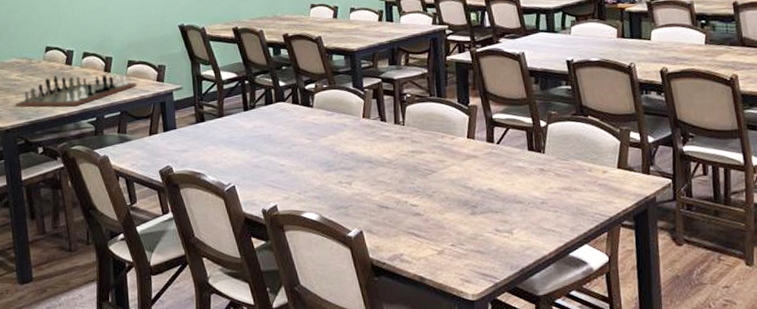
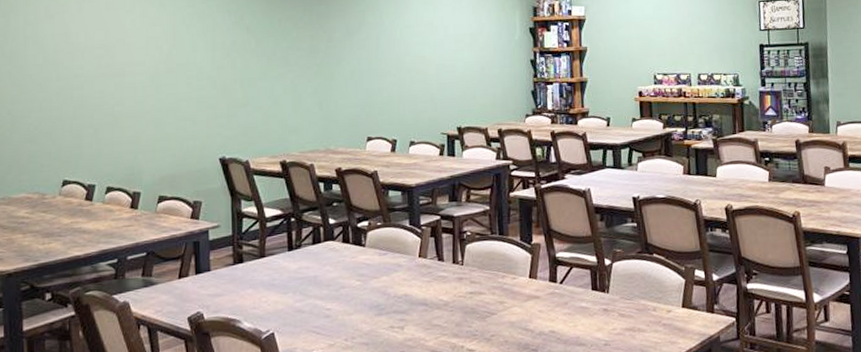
chess set: present [14,74,137,107] -> none [20,211,168,248]

